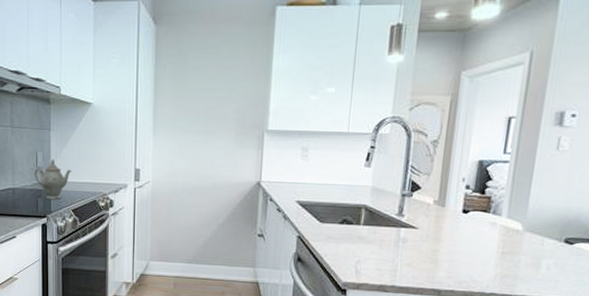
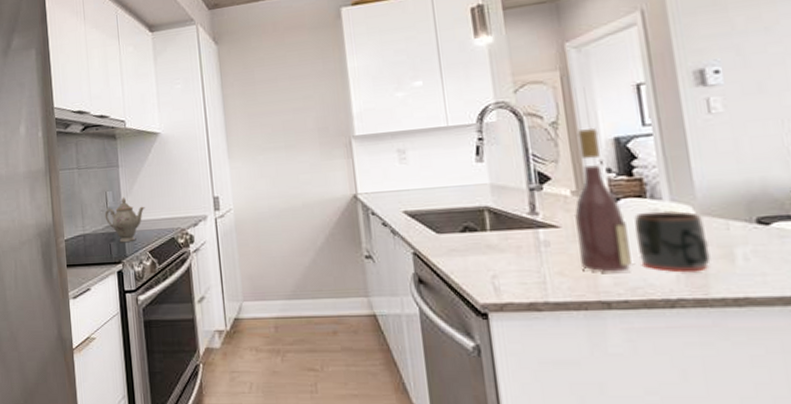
wine bottle: none [427,149,470,269] -> present [573,127,632,272]
mug: none [471,224,527,274] -> present [634,210,711,272]

